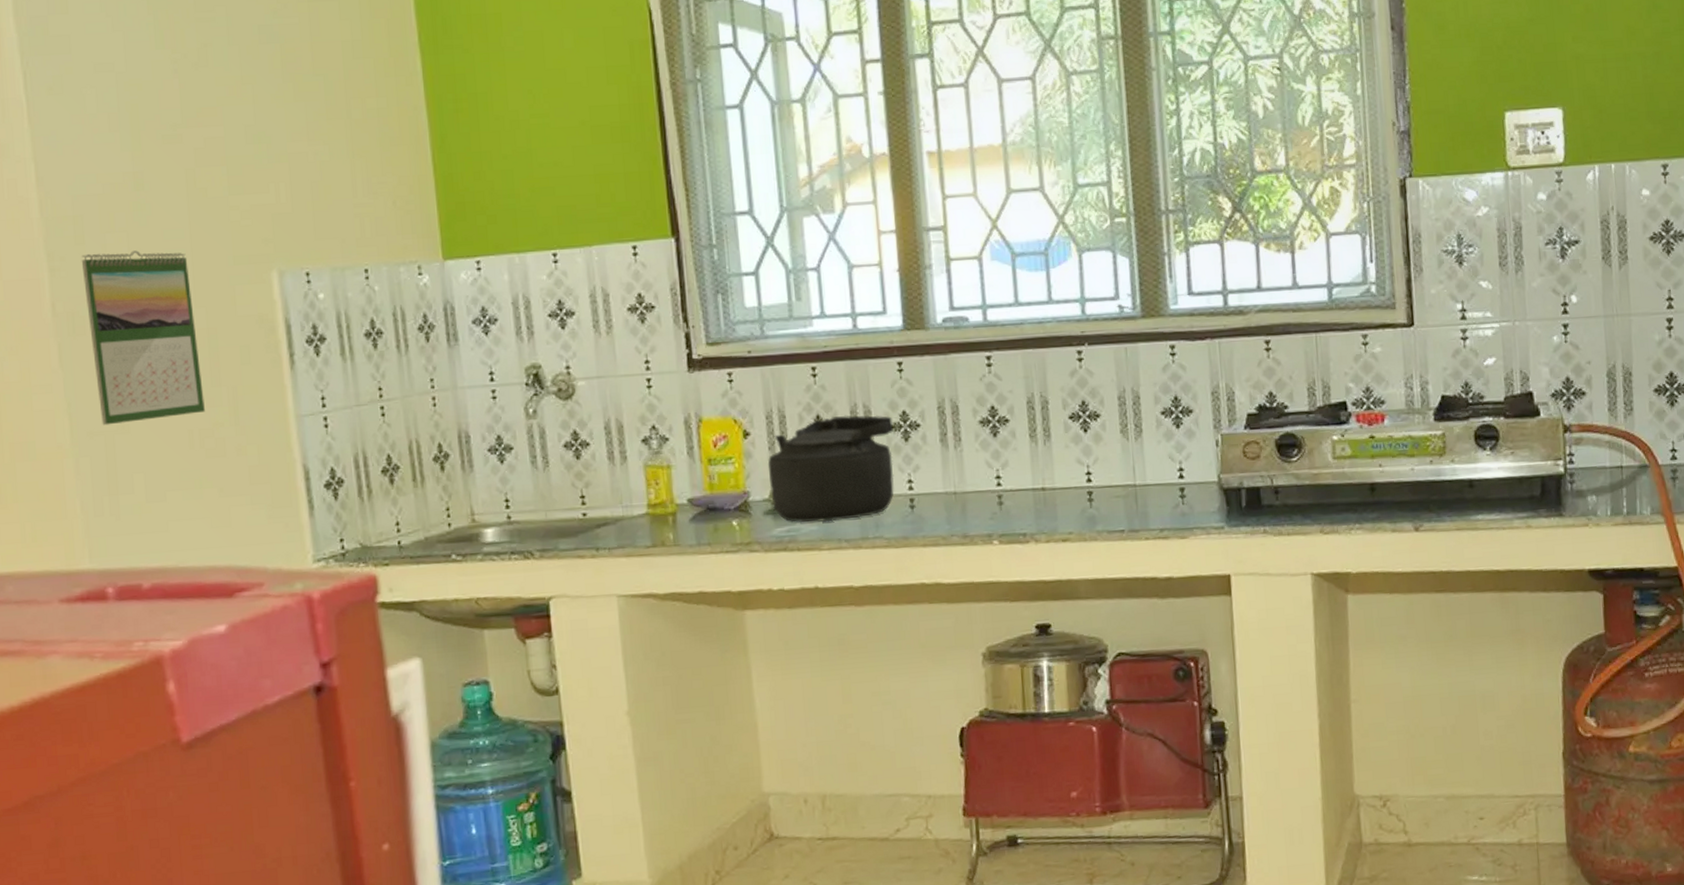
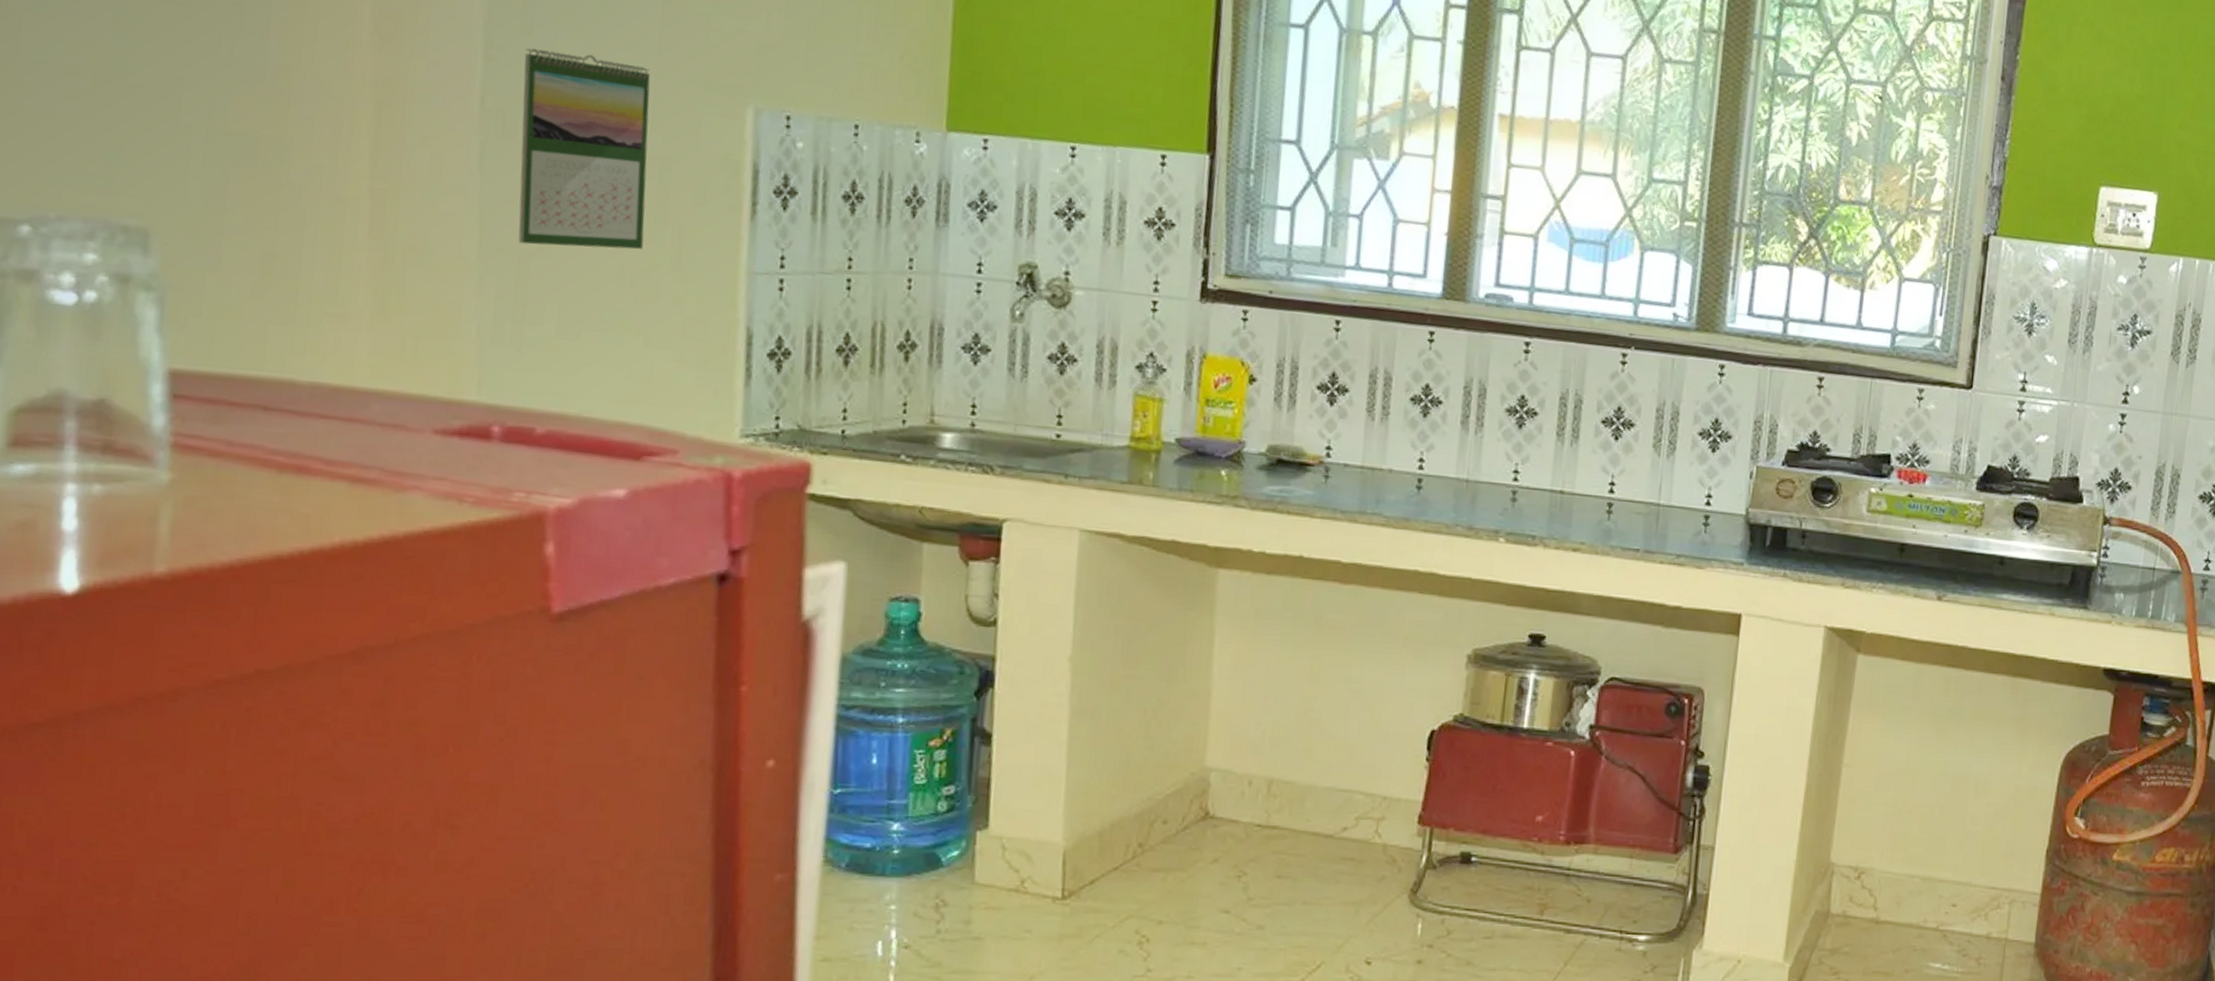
kettle: present [767,415,894,523] -> none [1268,377,1414,490]

